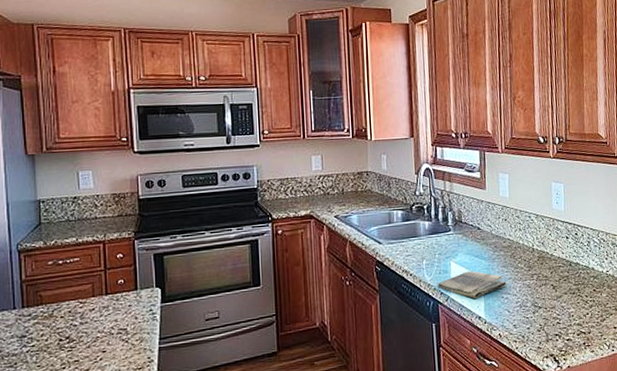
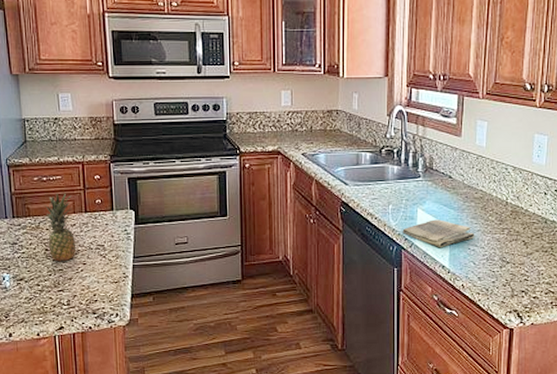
fruit: none [58,275,94,353] -> present [43,193,76,262]

